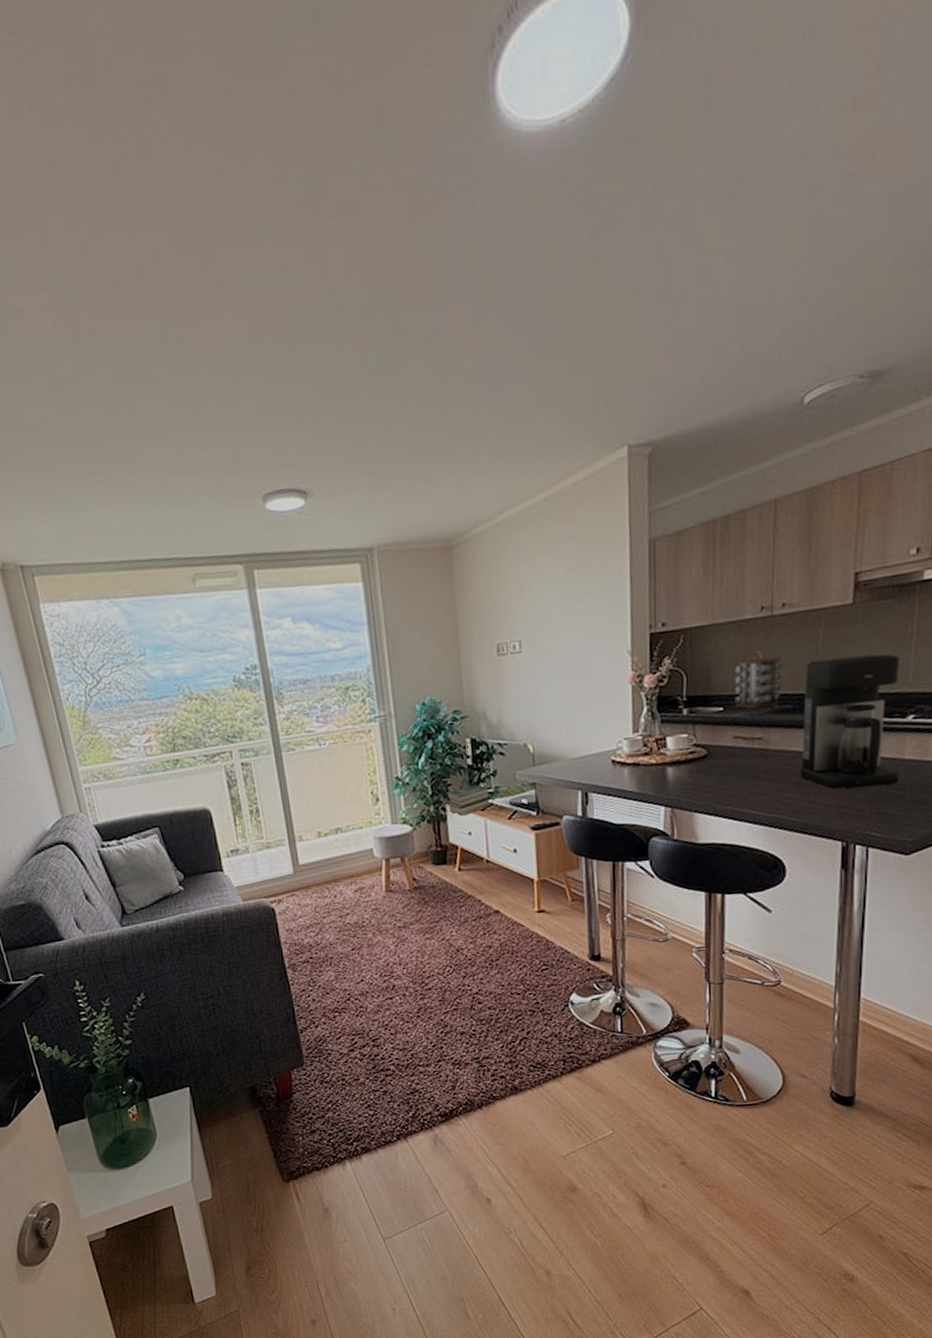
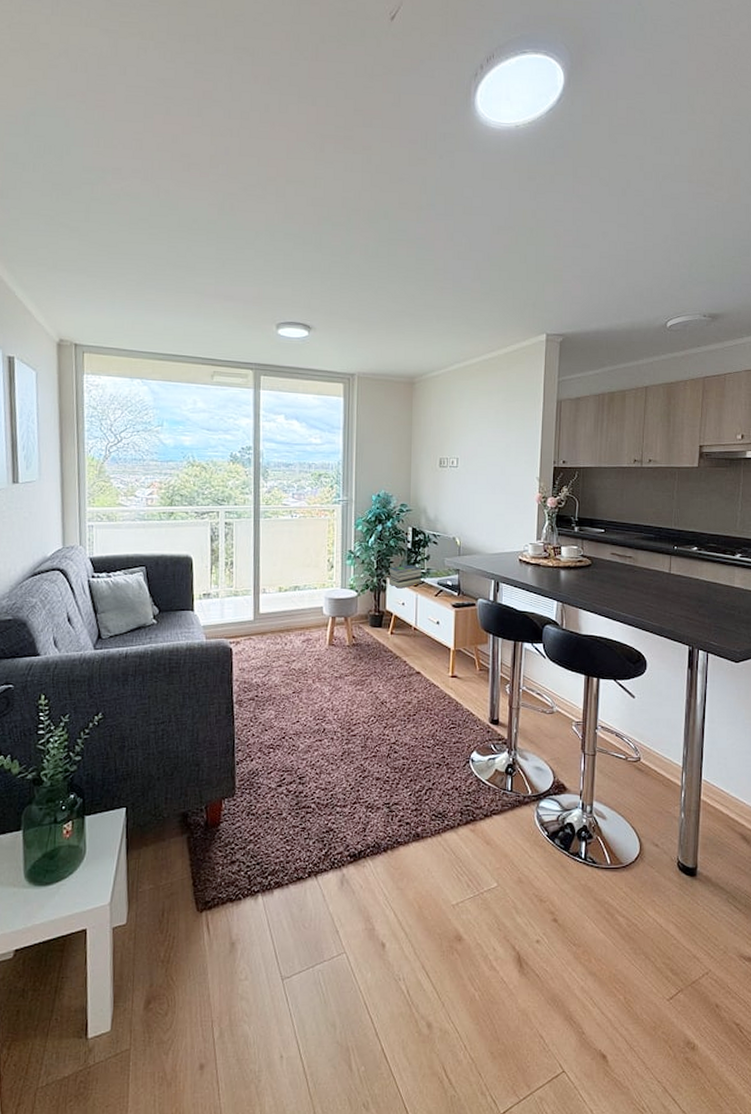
spice rack: present [734,651,782,710] -> none [613,491,647,535]
coffee maker: present [800,654,900,789] -> none [659,504,731,605]

